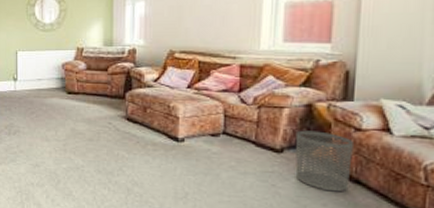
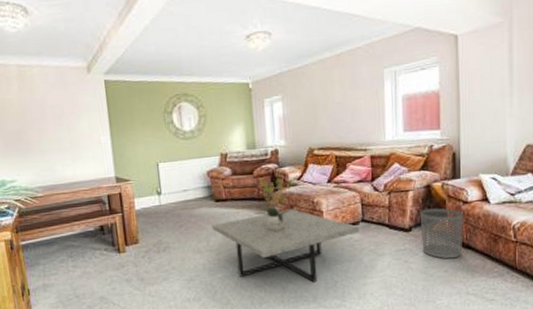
coffee table: none [62,111,220,190] -> present [212,210,360,283]
potted plant: none [104,74,157,131] -> present [254,175,300,231]

